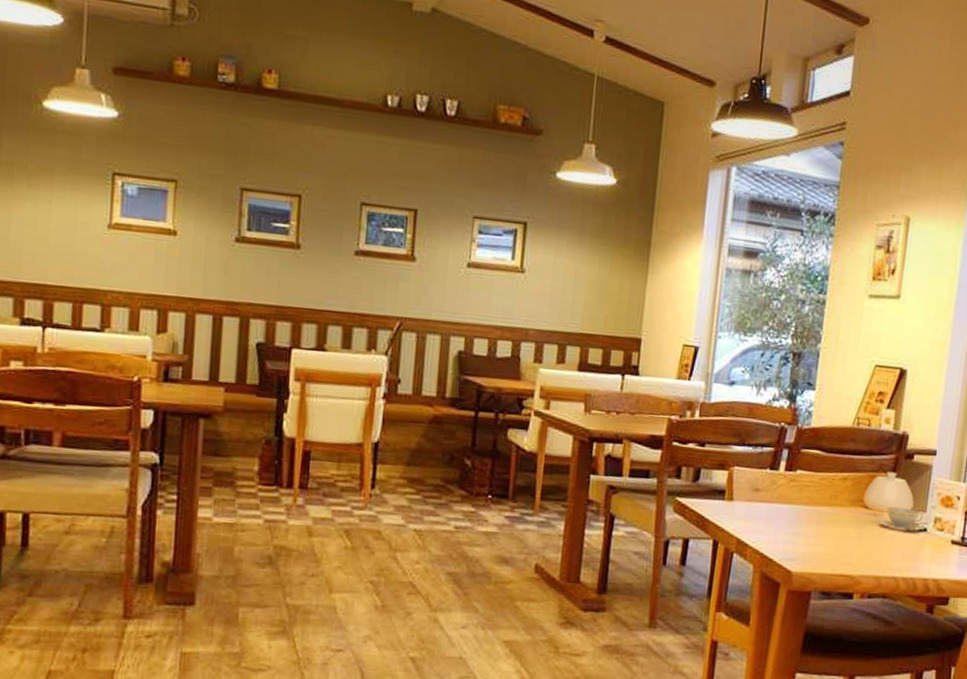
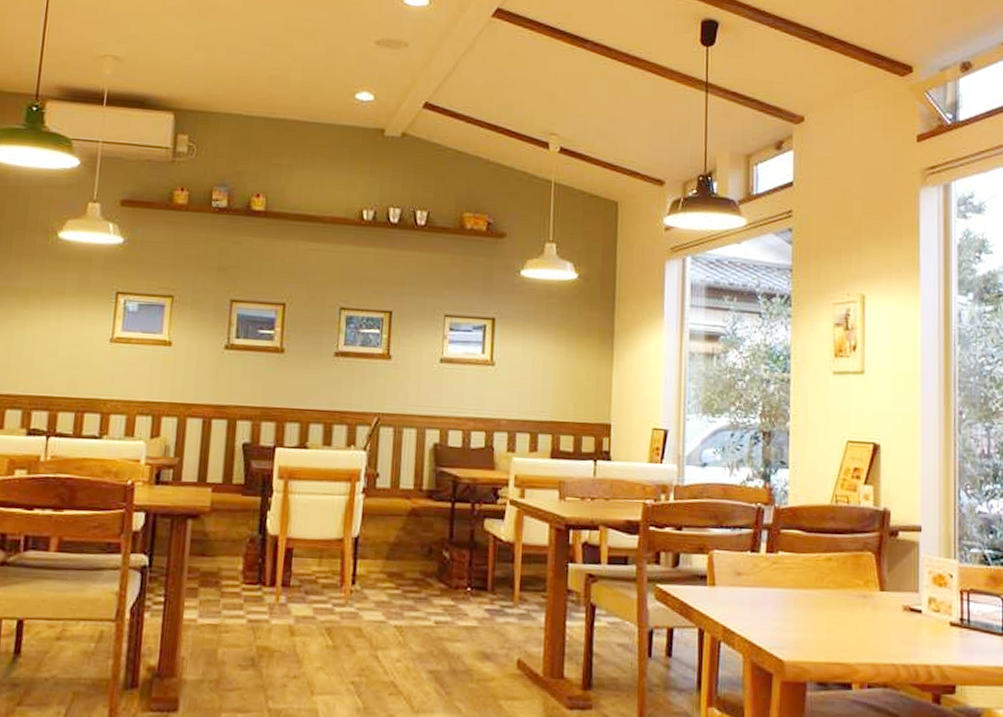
sugar bowl: present [862,471,914,513] -> none [850,550,904,594]
teacup: present [879,506,925,532] -> none [870,587,920,614]

